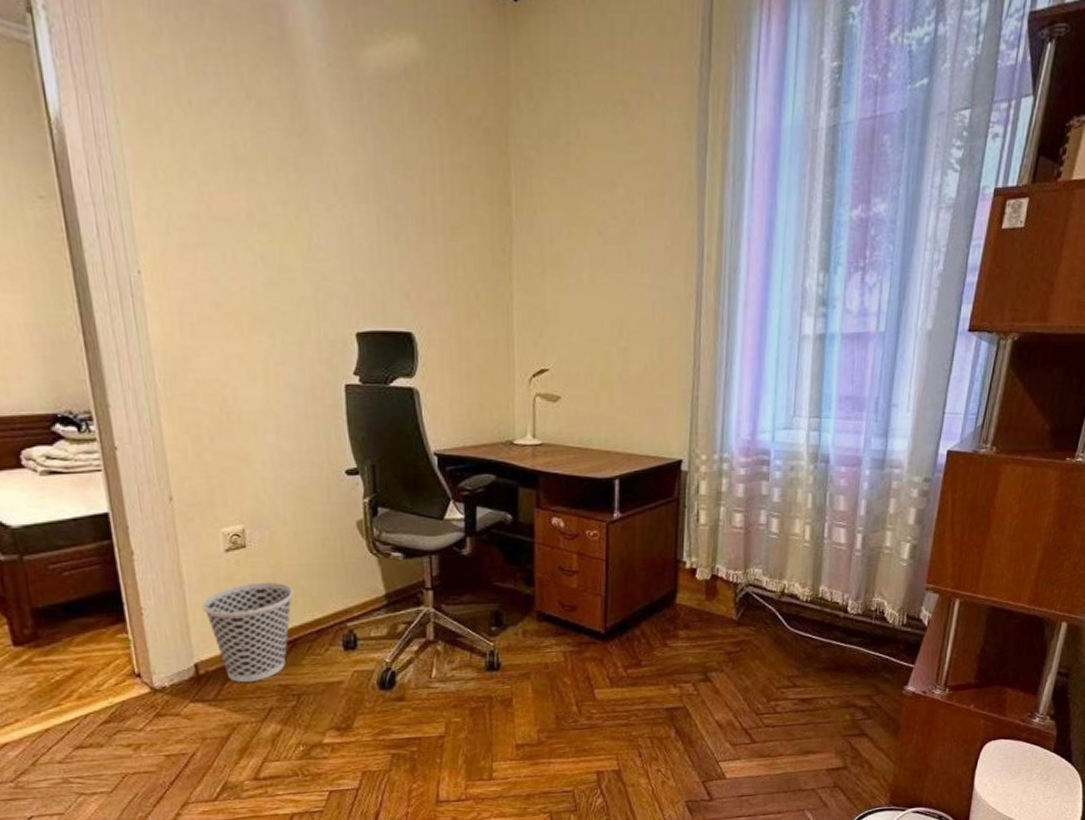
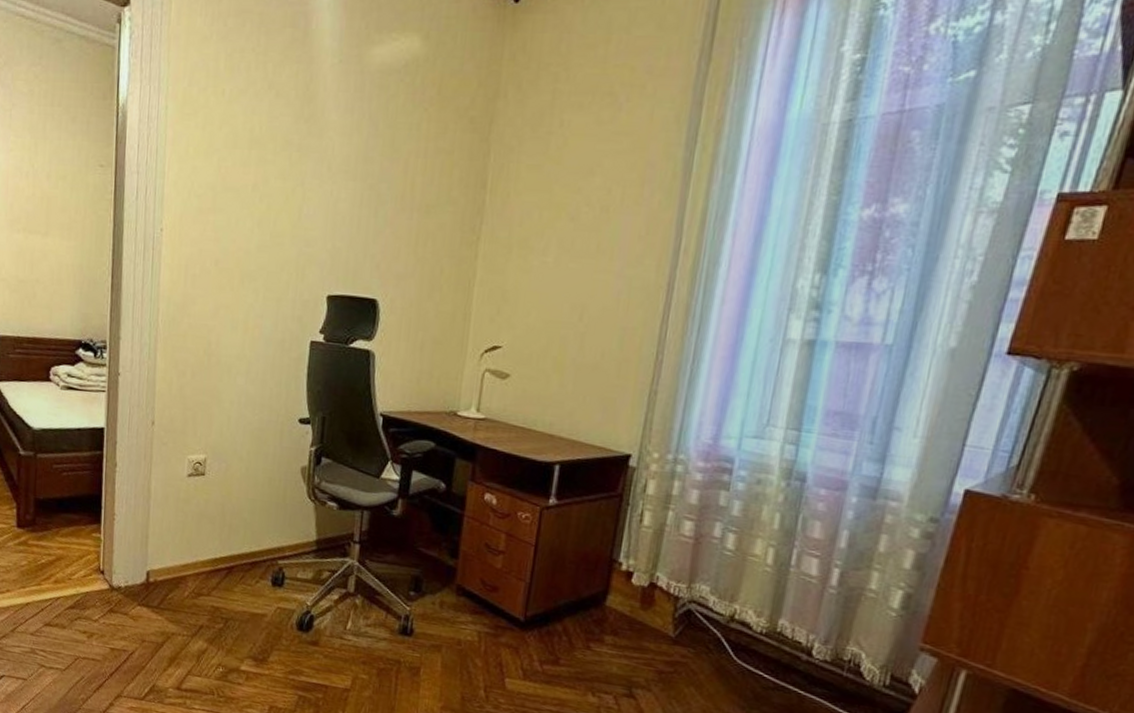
wastebasket: present [202,582,294,683] -> none [162,508,237,598]

